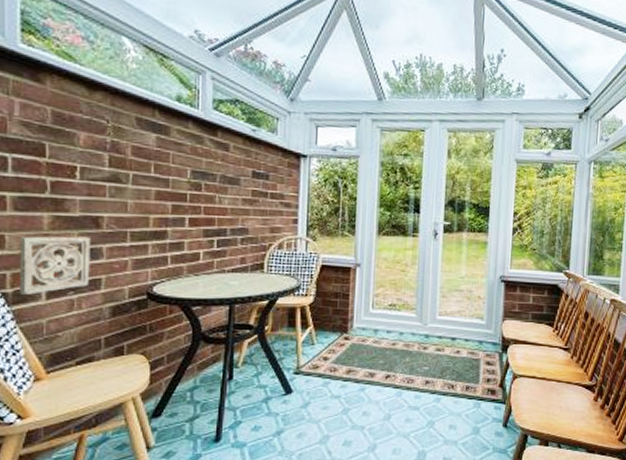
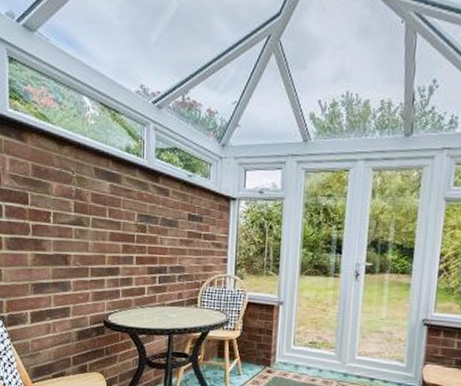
wall ornament: present [19,236,91,295] -> none [11,270,62,319]

